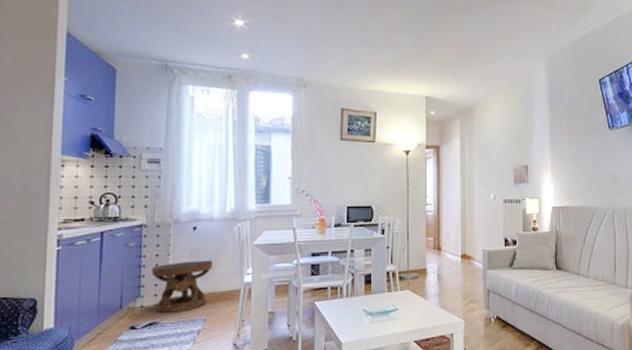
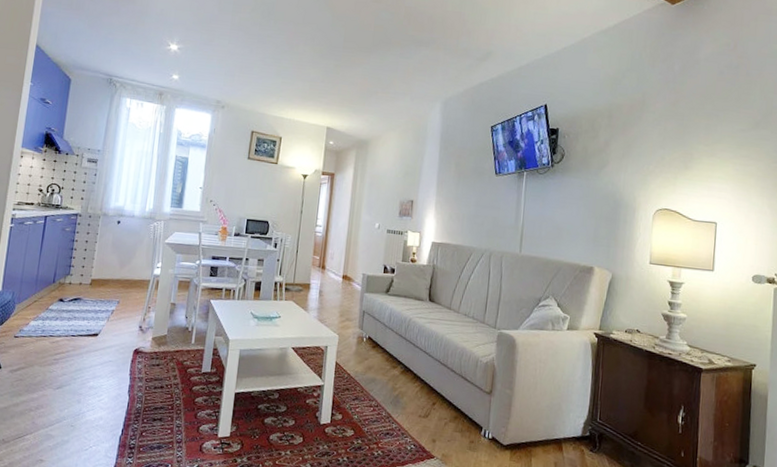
side table: present [152,260,214,313] -> none [80,249,131,292]

